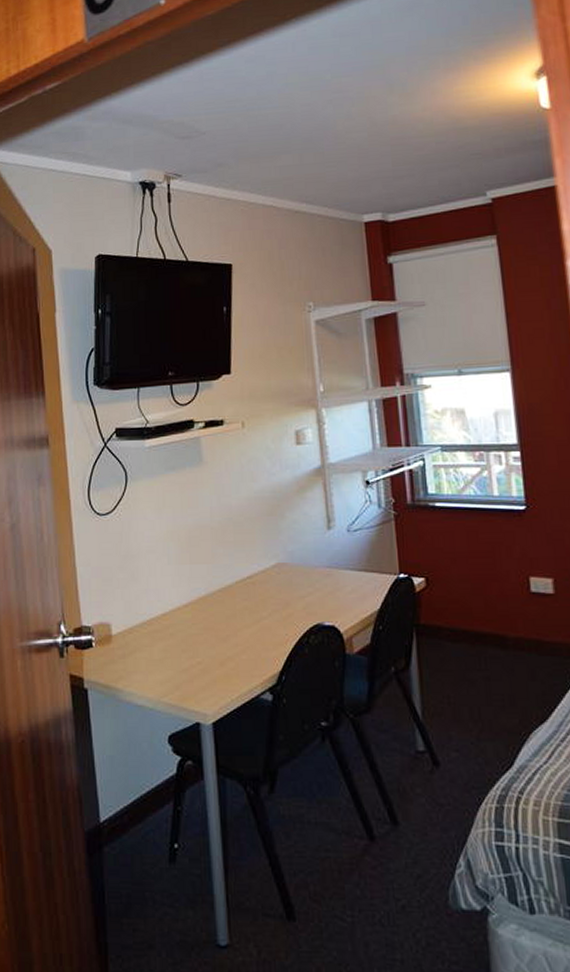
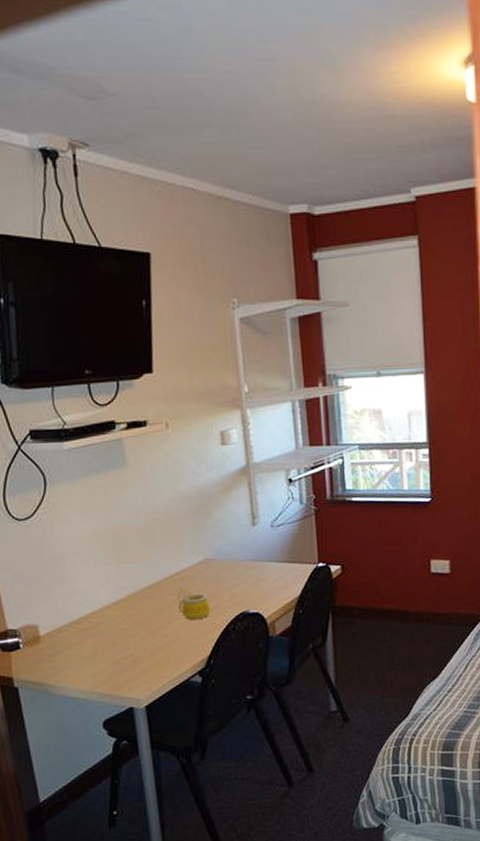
mug: none [249,593,283,628] -> present [177,588,211,620]

